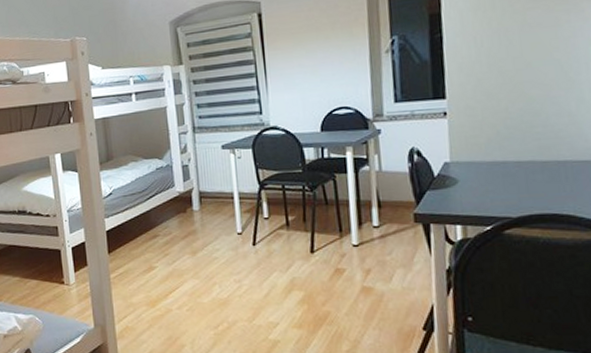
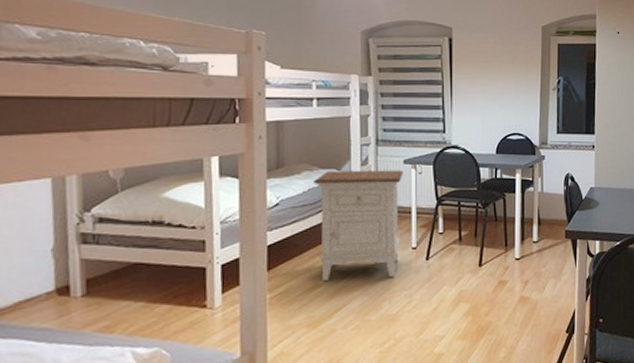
nightstand: none [140,155,225,265] -> present [314,170,404,282]

